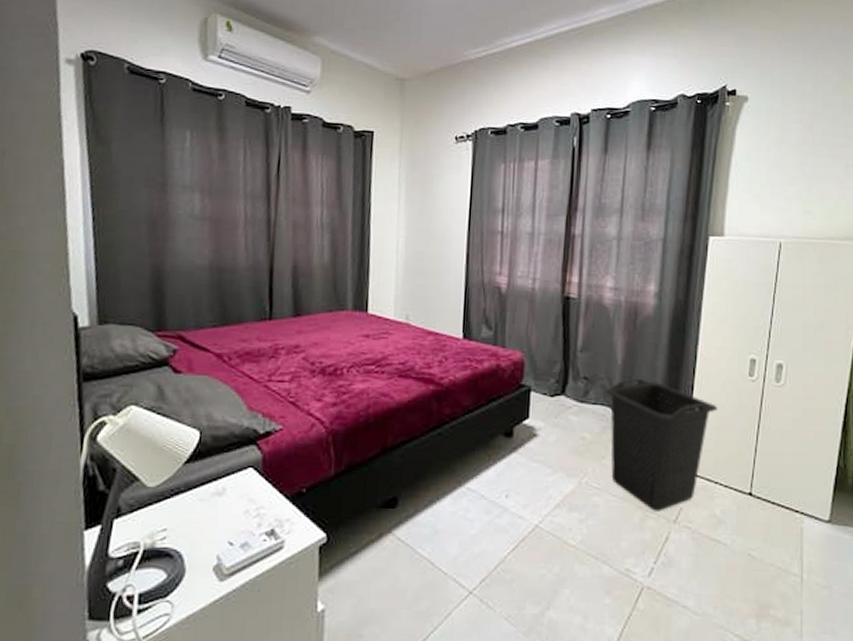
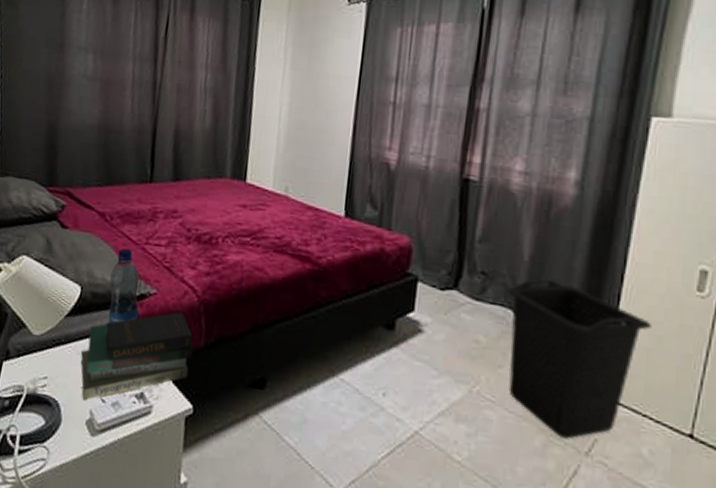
books: none [203,444,323,547] -> present [80,311,193,401]
bottle: none [231,388,264,465] -> present [108,248,139,324]

